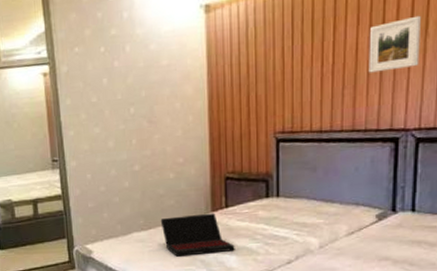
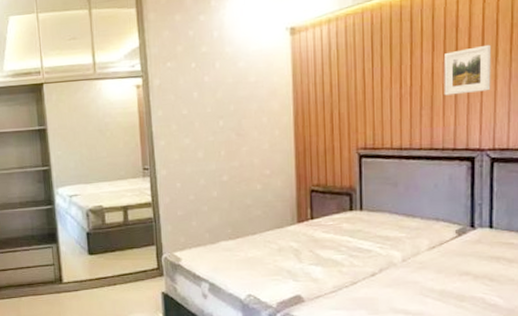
laptop: present [160,213,235,257] -> none [248,224,321,266]

